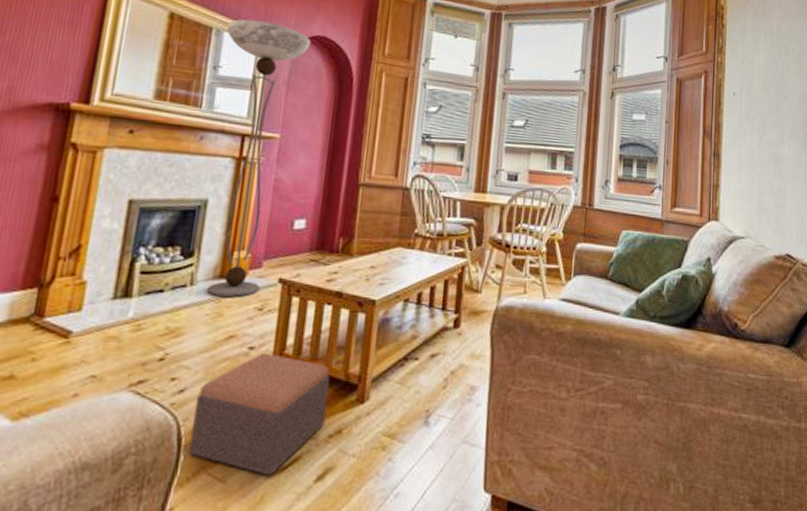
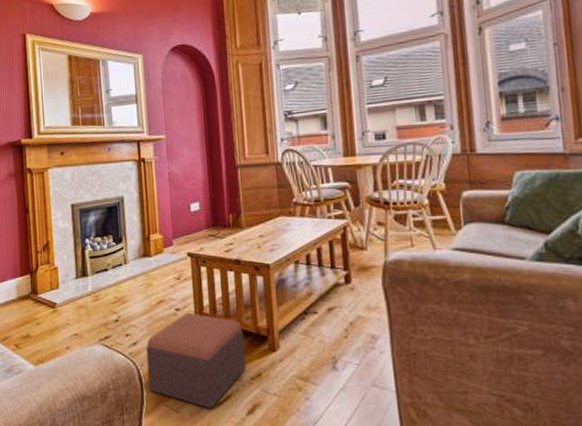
floor lamp: present [206,19,311,297] -> none [109,43,175,270]

